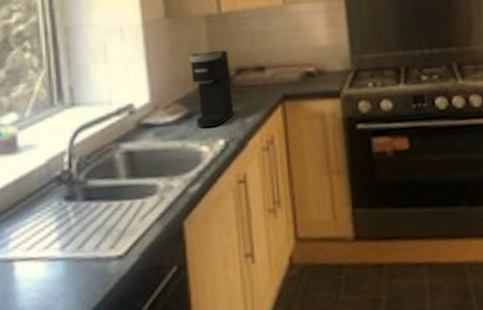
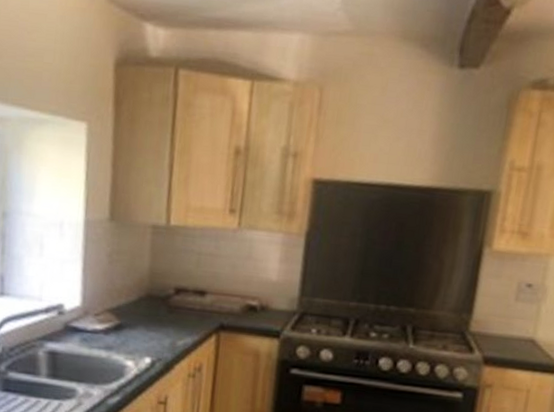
coffee maker: present [189,50,234,128] -> none [125,264,170,344]

